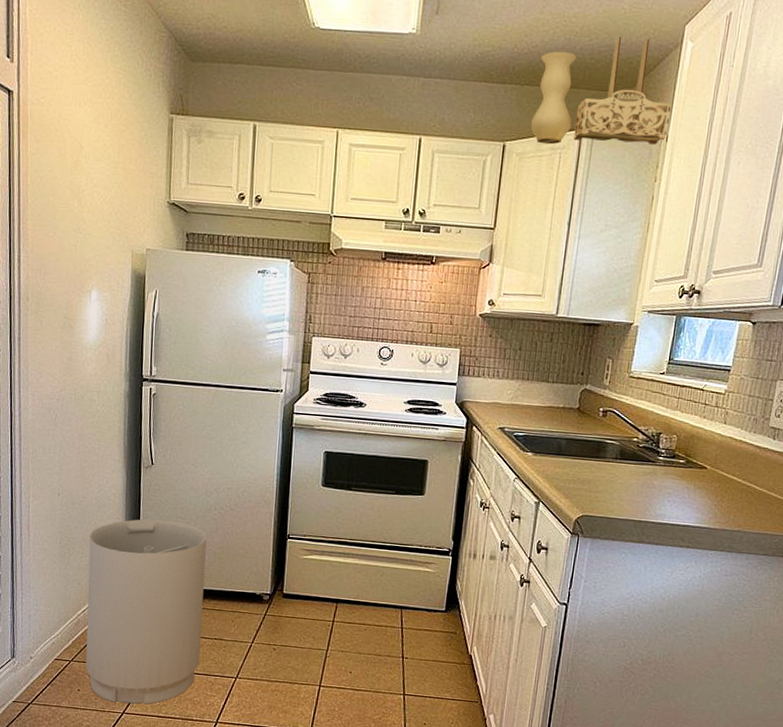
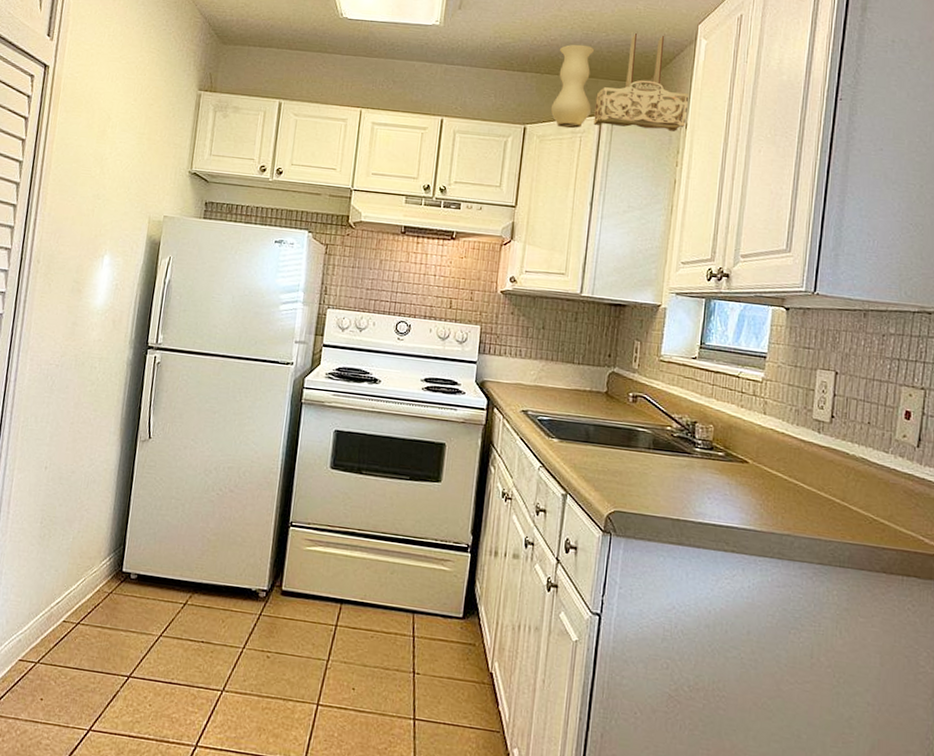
trash can: present [85,519,207,705] -> none [52,498,202,721]

